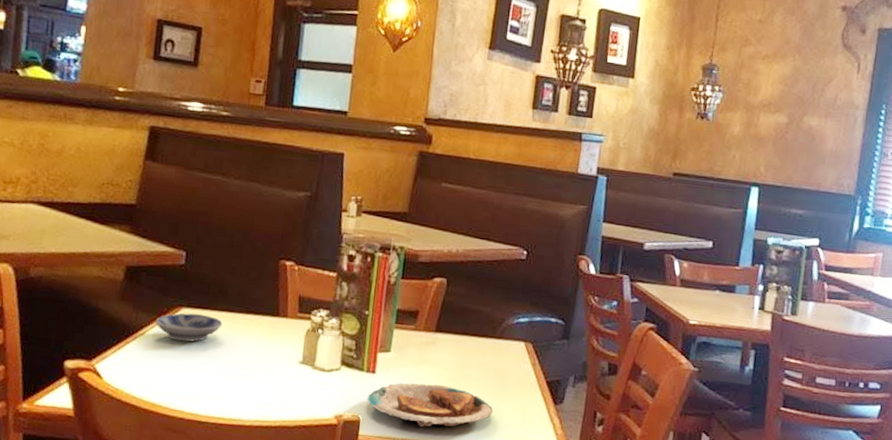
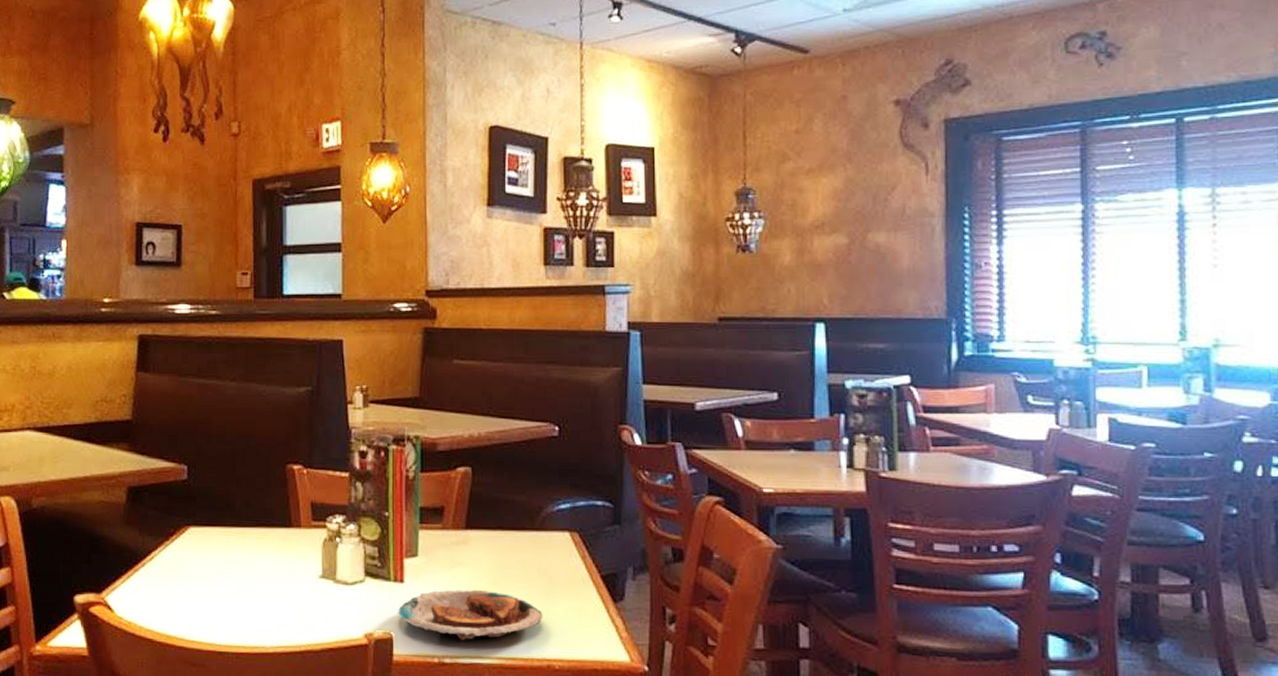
bowl: present [156,313,223,342] -> none [164,532,233,565]

